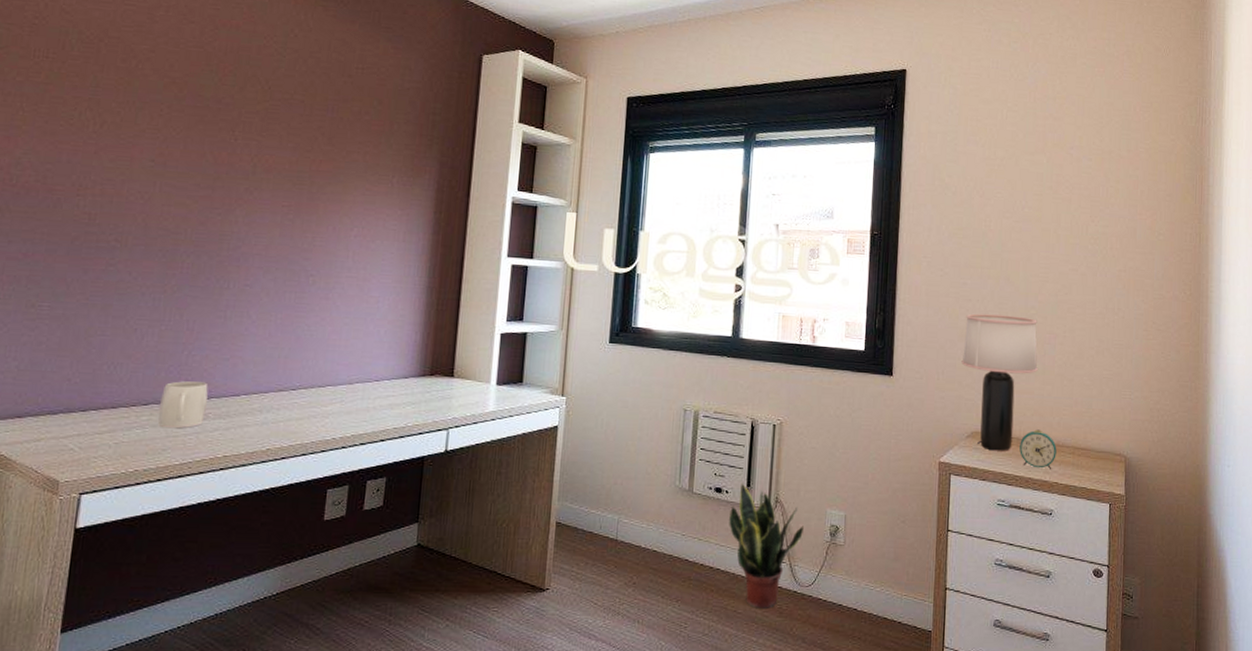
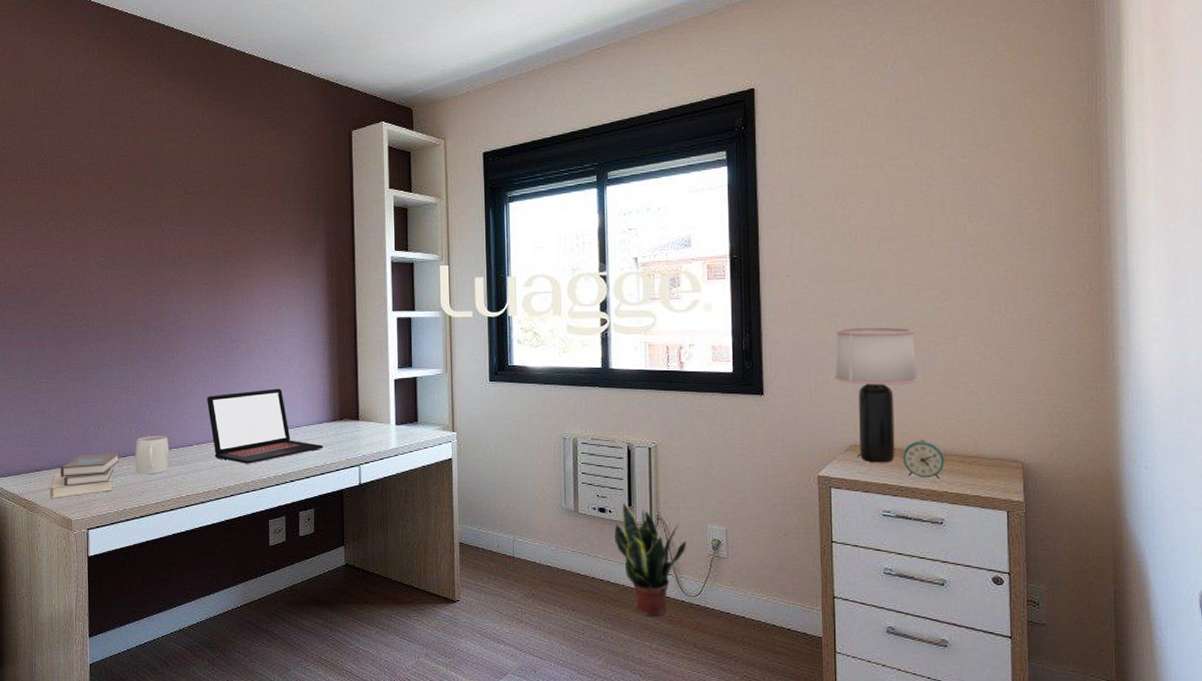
books: none [31,399,139,453] -> present [49,453,120,498]
laptop: none [265,334,407,421] -> present [207,388,324,464]

